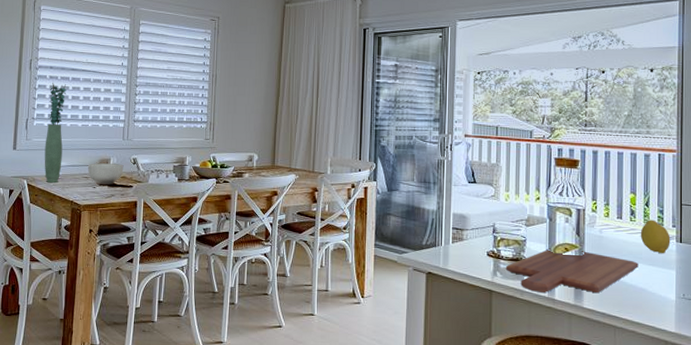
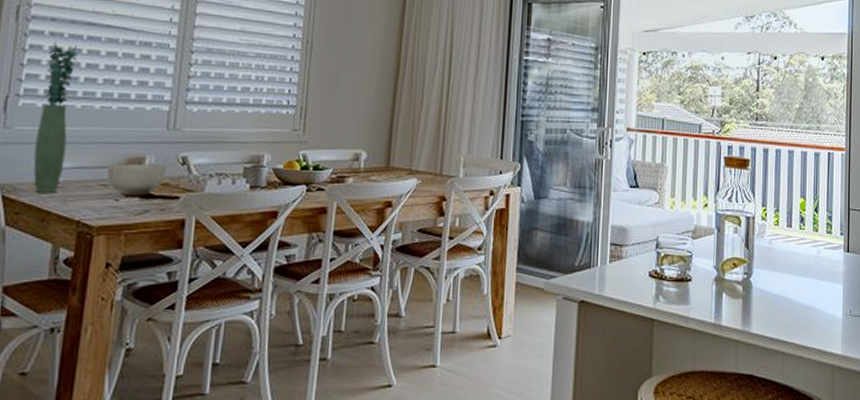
cutting board: present [505,248,639,294] -> none [669,265,807,319]
fruit: present [640,220,671,254] -> none [809,227,839,266]

